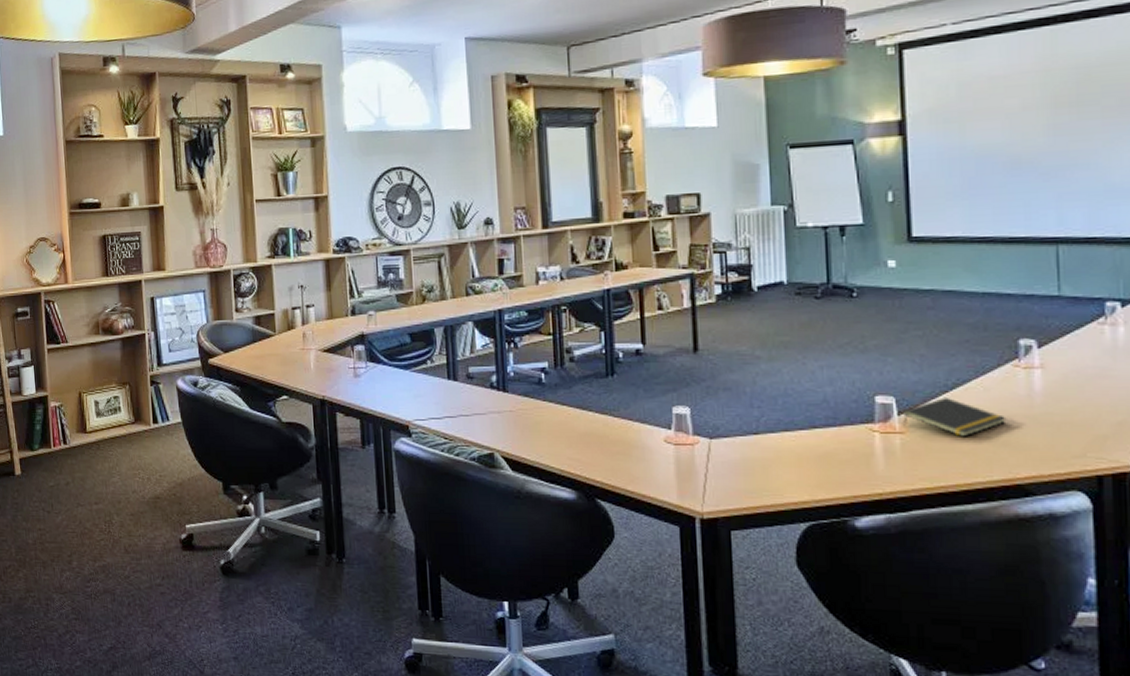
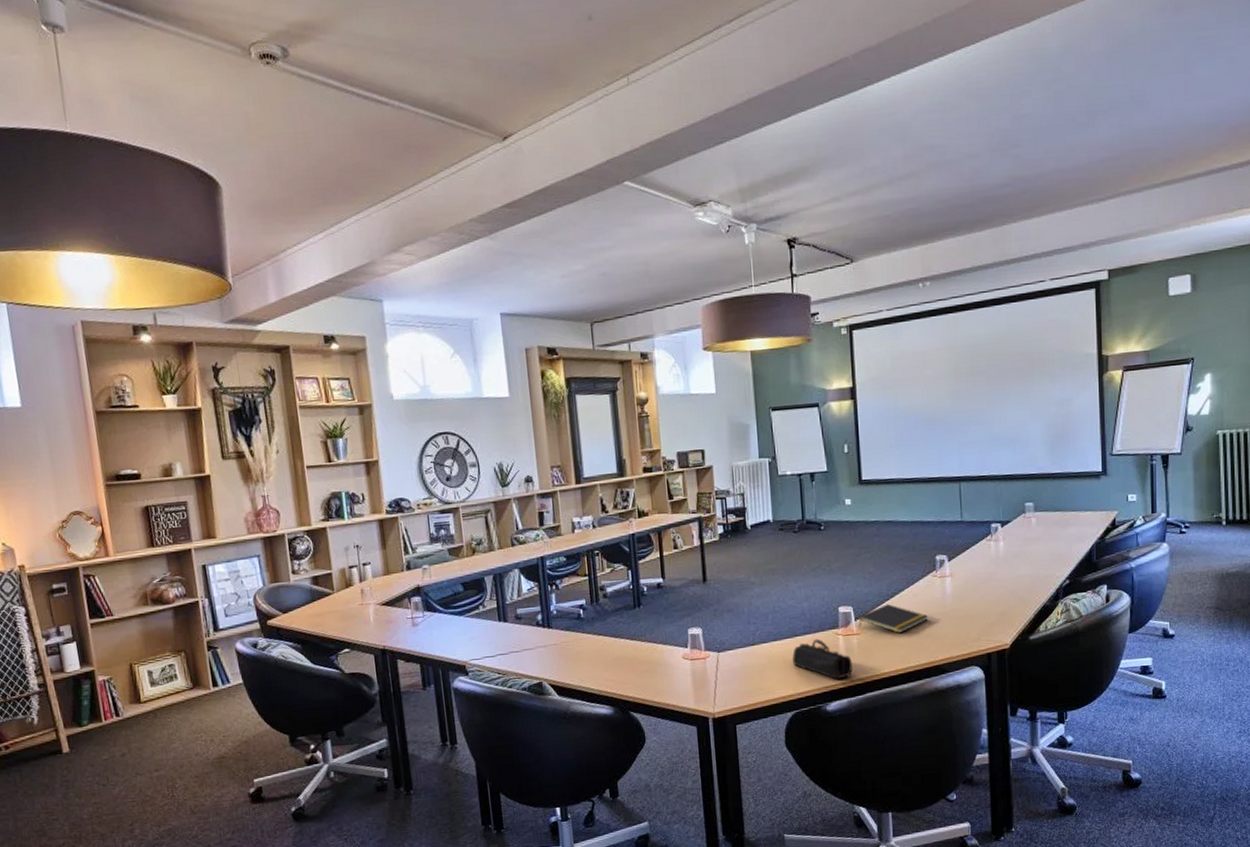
pencil case: none [809,434,893,488] -> present [792,638,852,680]

